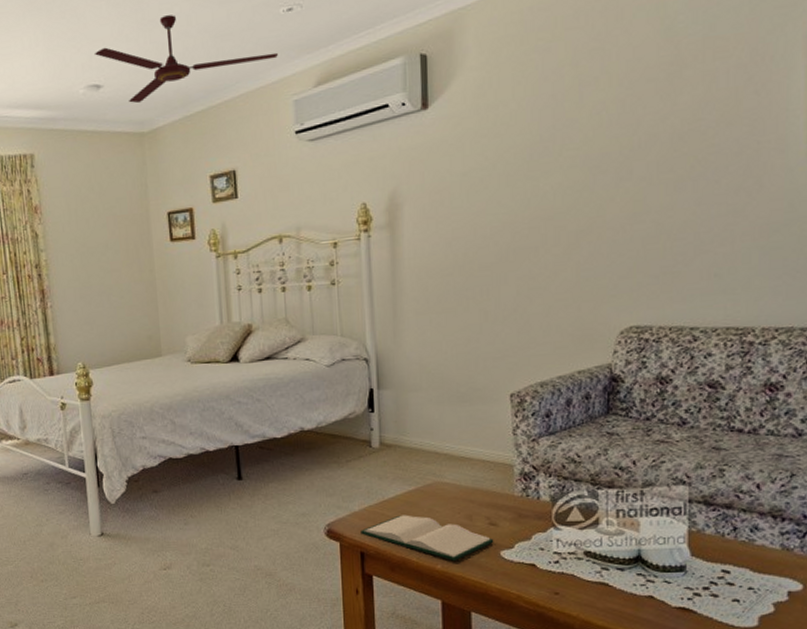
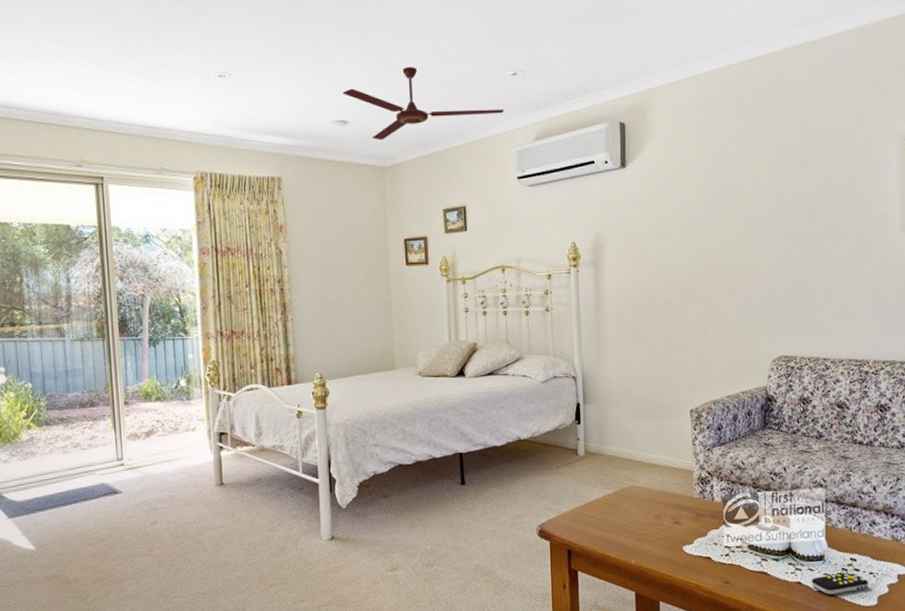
hardback book: present [361,515,494,561] -> none [568,515,678,556]
remote control: none [667,586,746,612] -> present [811,572,868,595]

